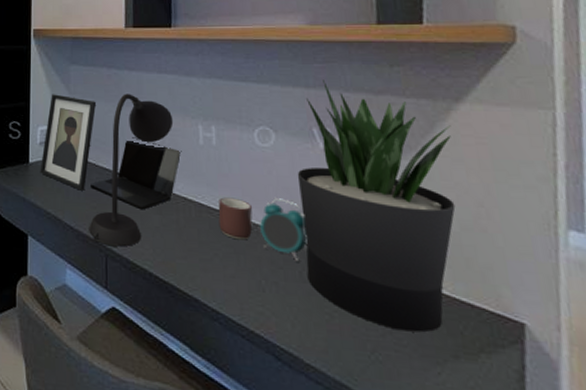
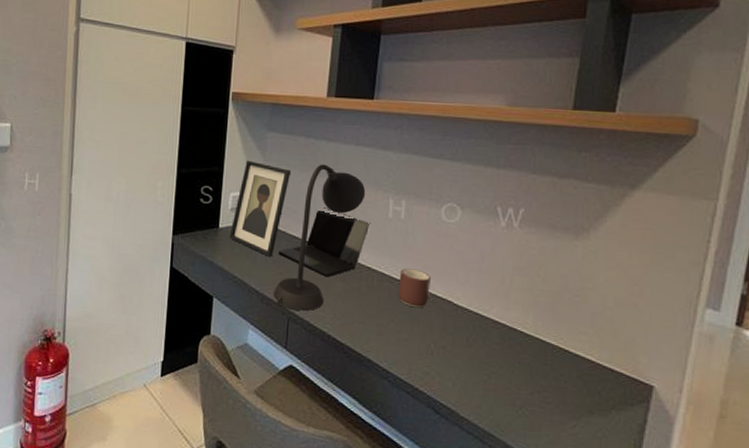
alarm clock: present [259,198,307,262] -> none [435,271,479,329]
planter: present [297,79,456,333] -> none [473,161,623,392]

